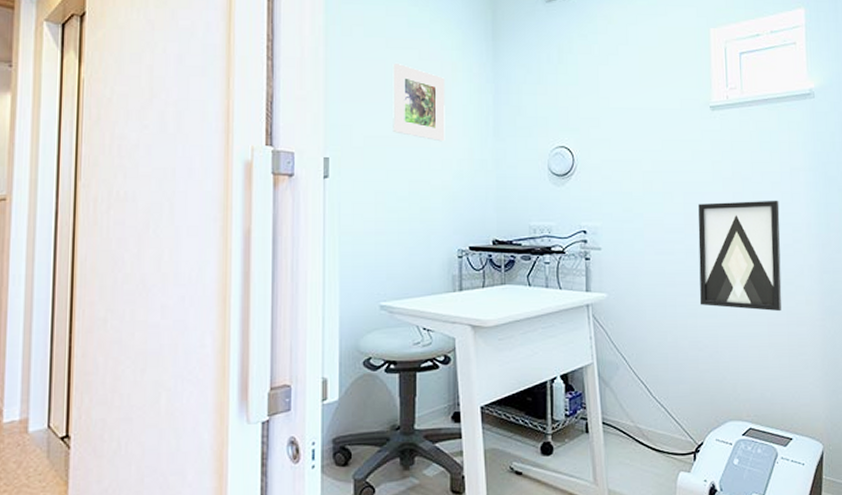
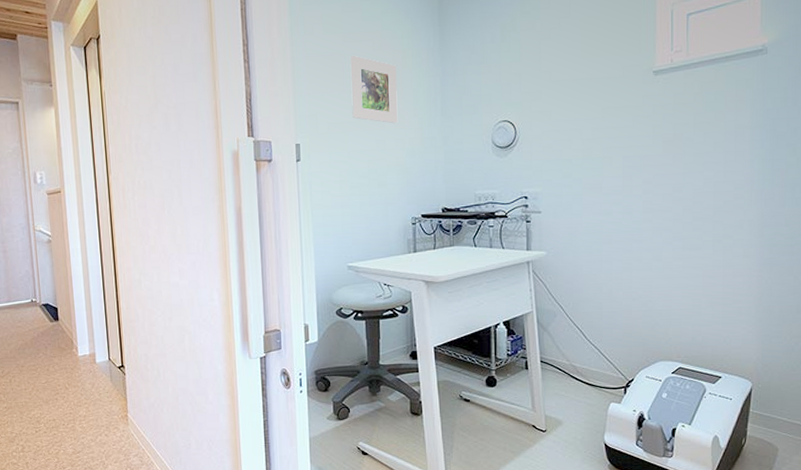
wall art: present [698,200,782,312] -> none [635,159,721,264]

